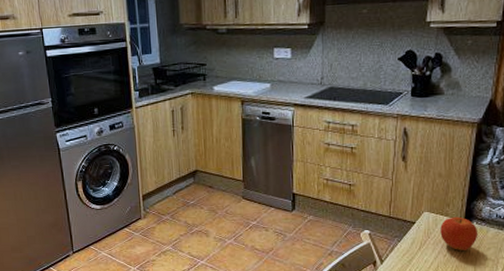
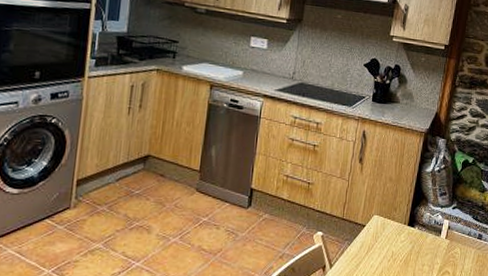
fruit: present [440,216,478,250] -> none [386,221,419,255]

